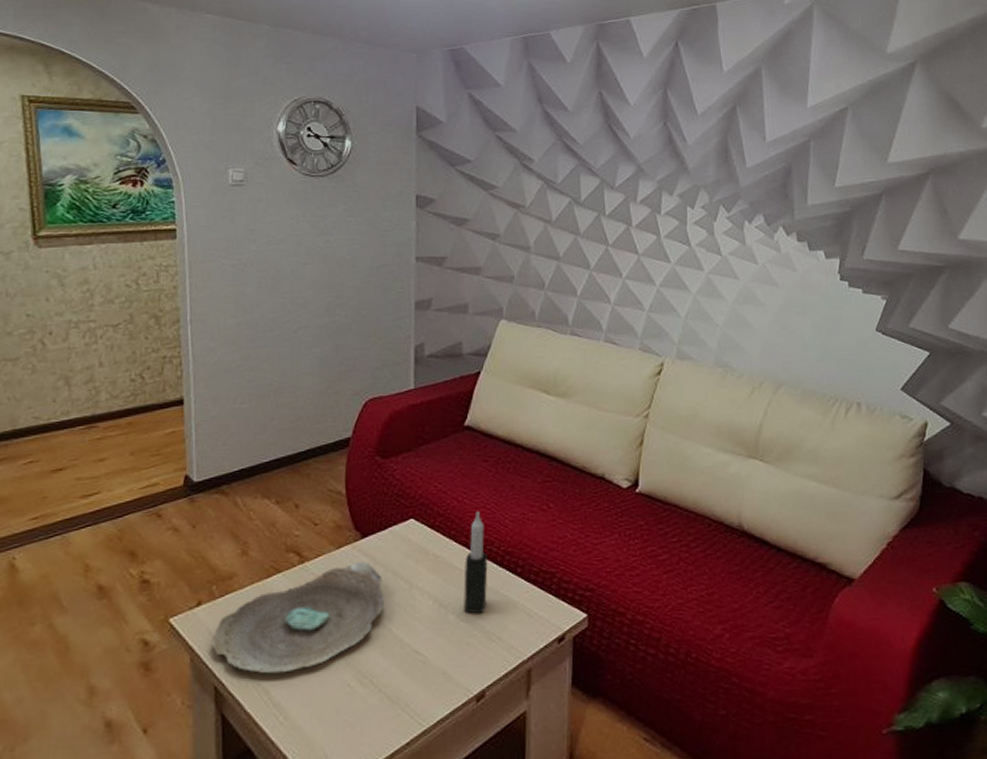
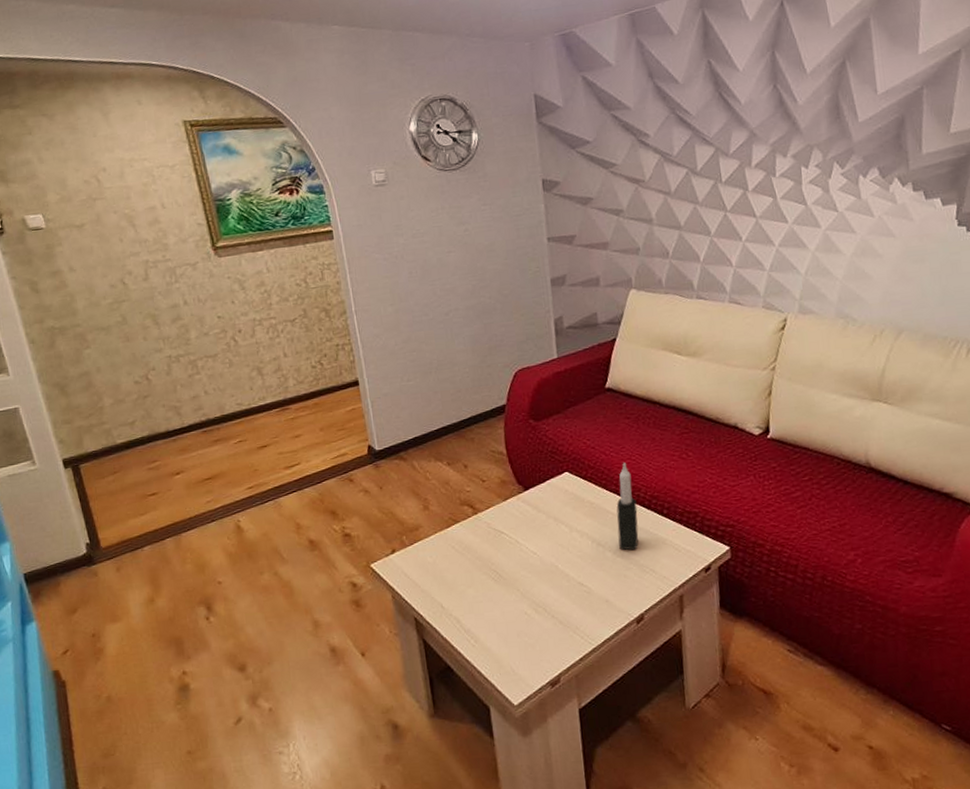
decorative bowl: present [211,562,384,674] -> none [407,510,550,606]

